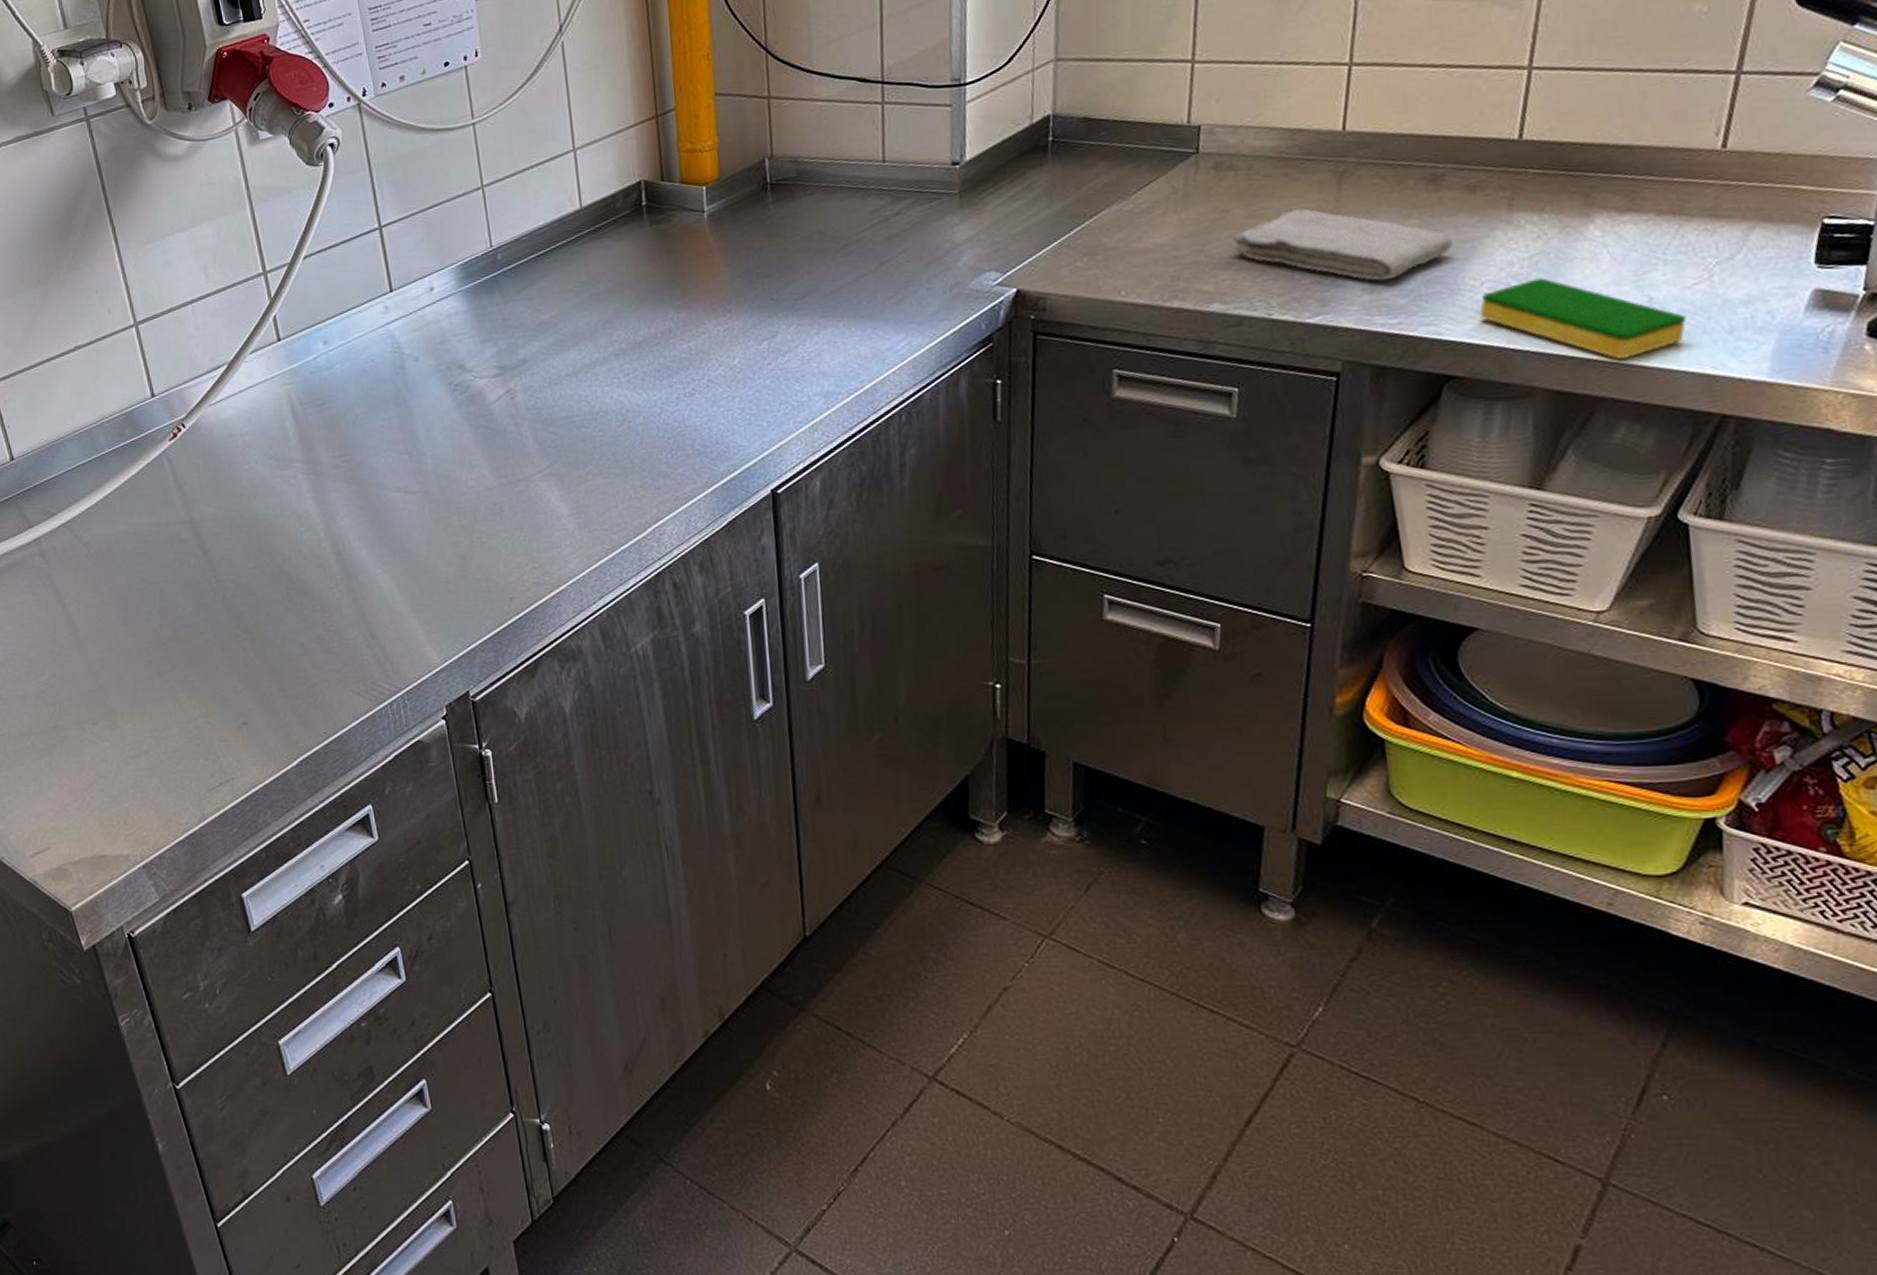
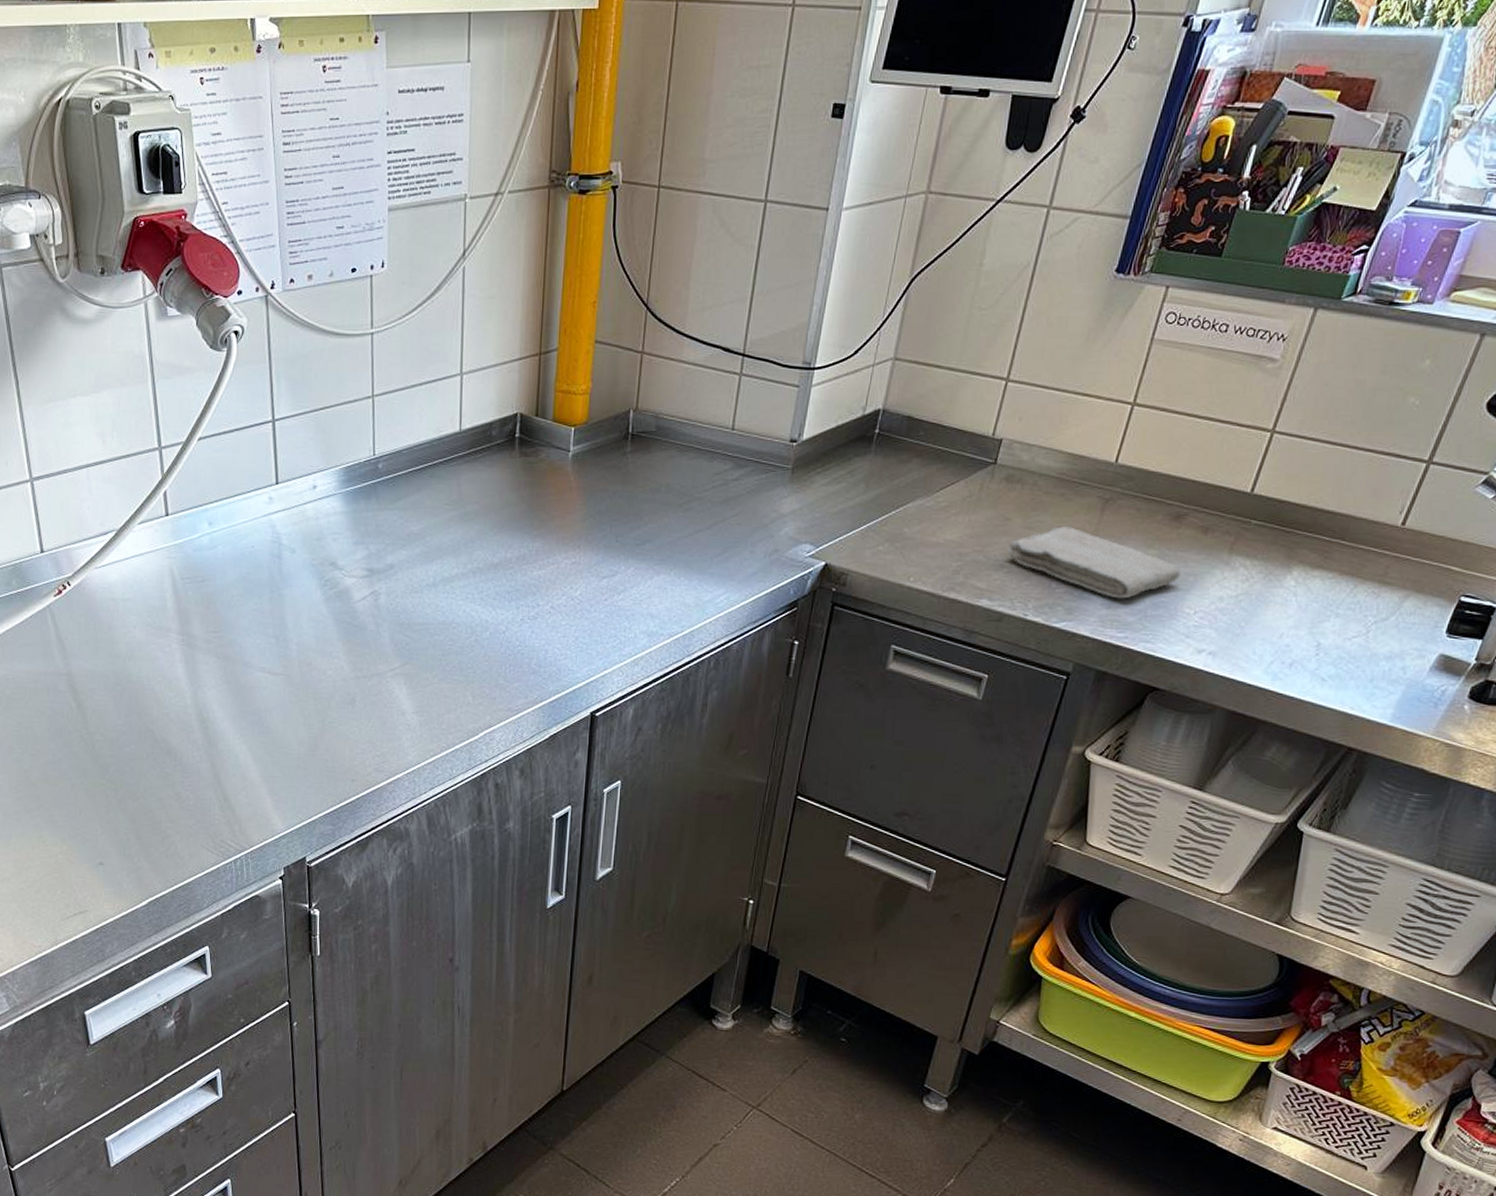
dish sponge: present [1479,278,1687,359] -> none [1187,614,1342,691]

